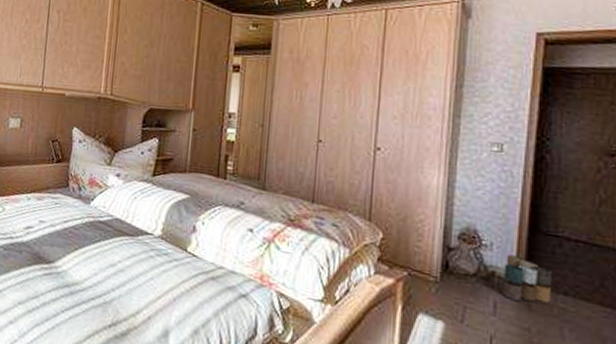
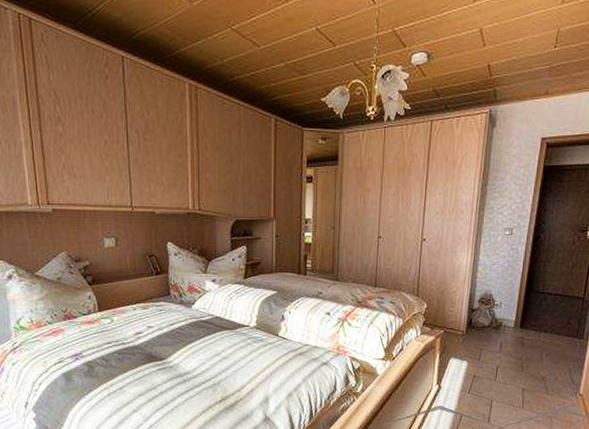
pouf: present [503,254,553,303] -> none [506,309,539,340]

